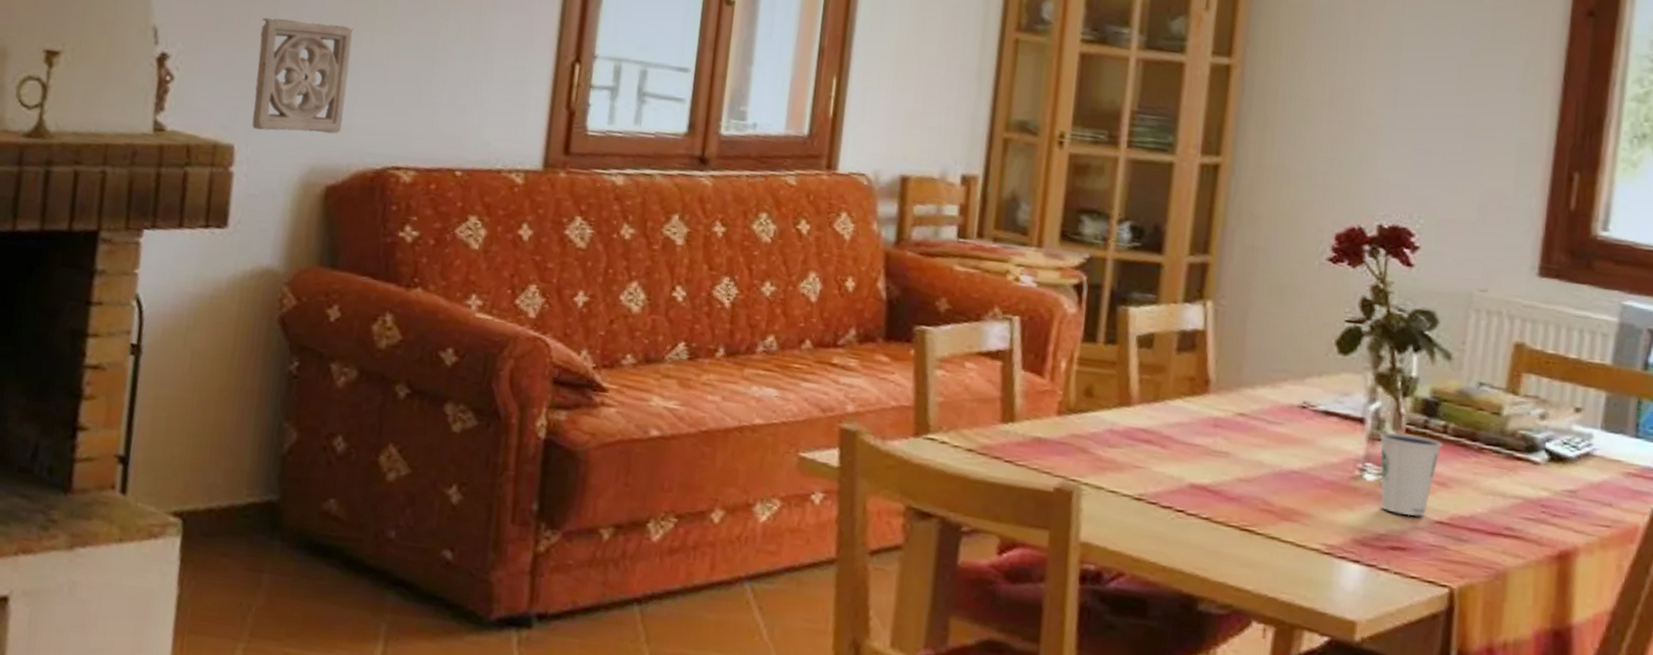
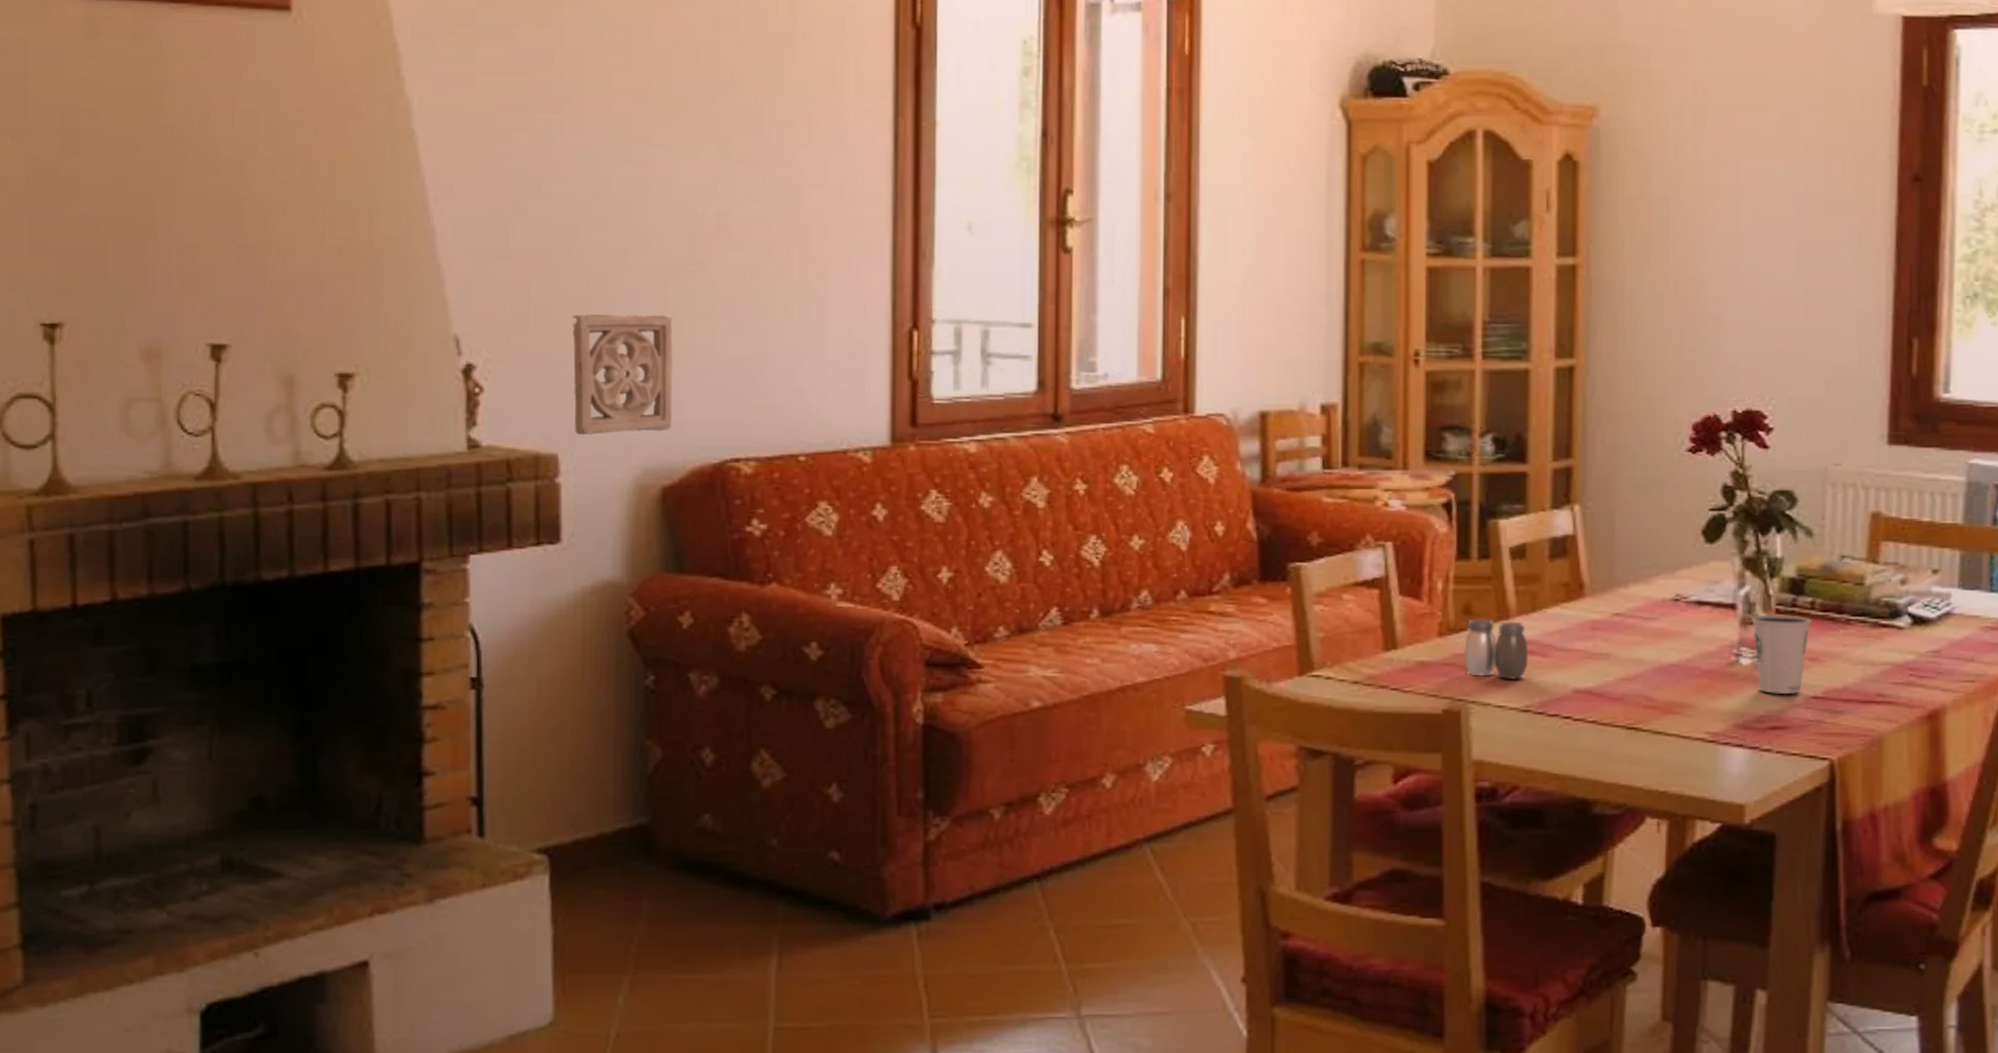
salt and pepper shaker: none [1080,401,1147,468] -> present [1464,619,1529,680]

